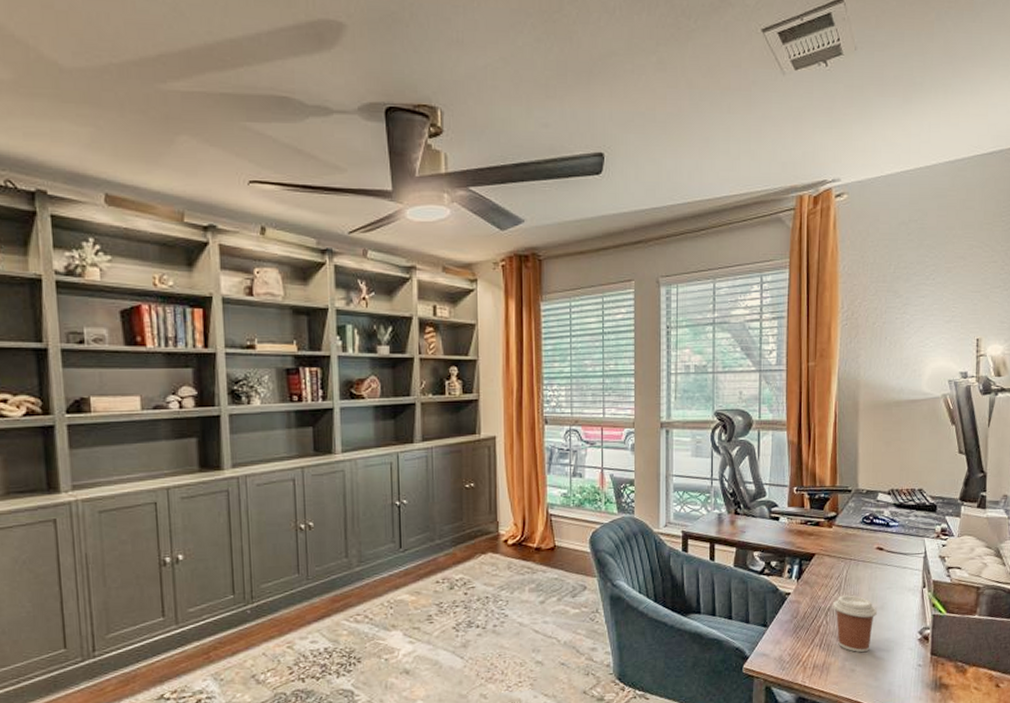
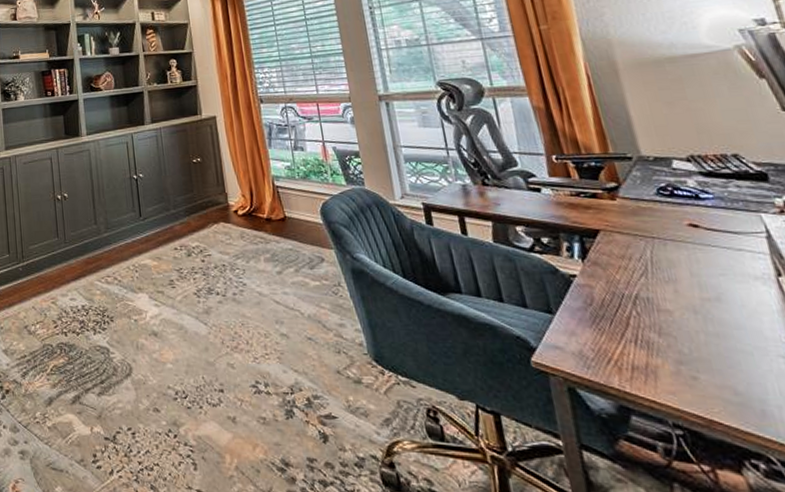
coffee cup: present [833,595,877,653] -> none [641,281,714,356]

